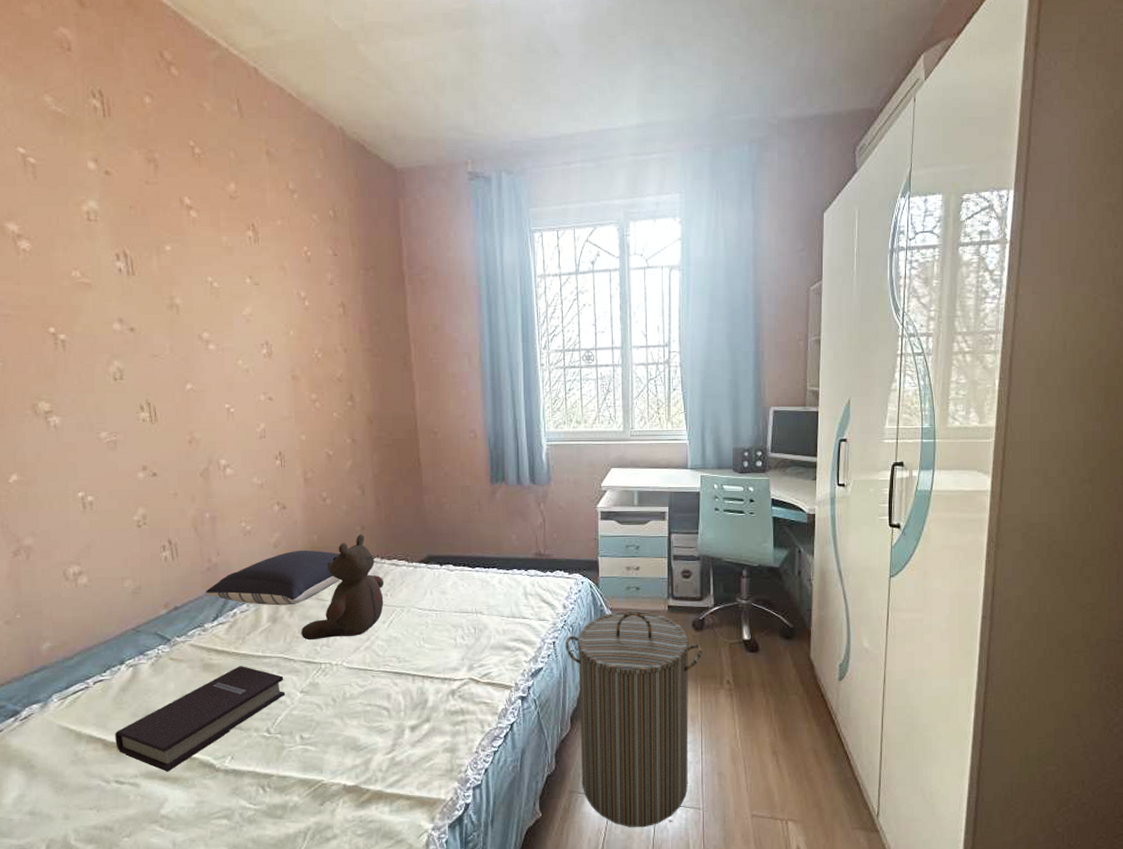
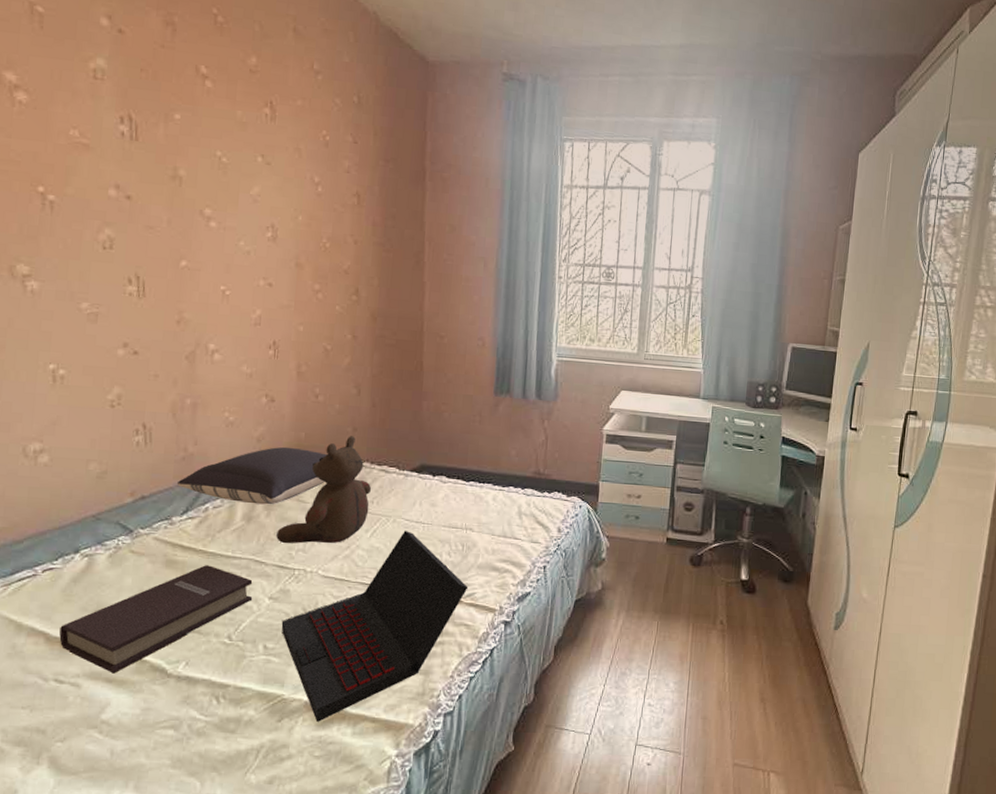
laptop: none [314,619,484,803] -> present [281,531,469,722]
laundry hamper: present [565,611,703,828] -> none [556,539,698,769]

